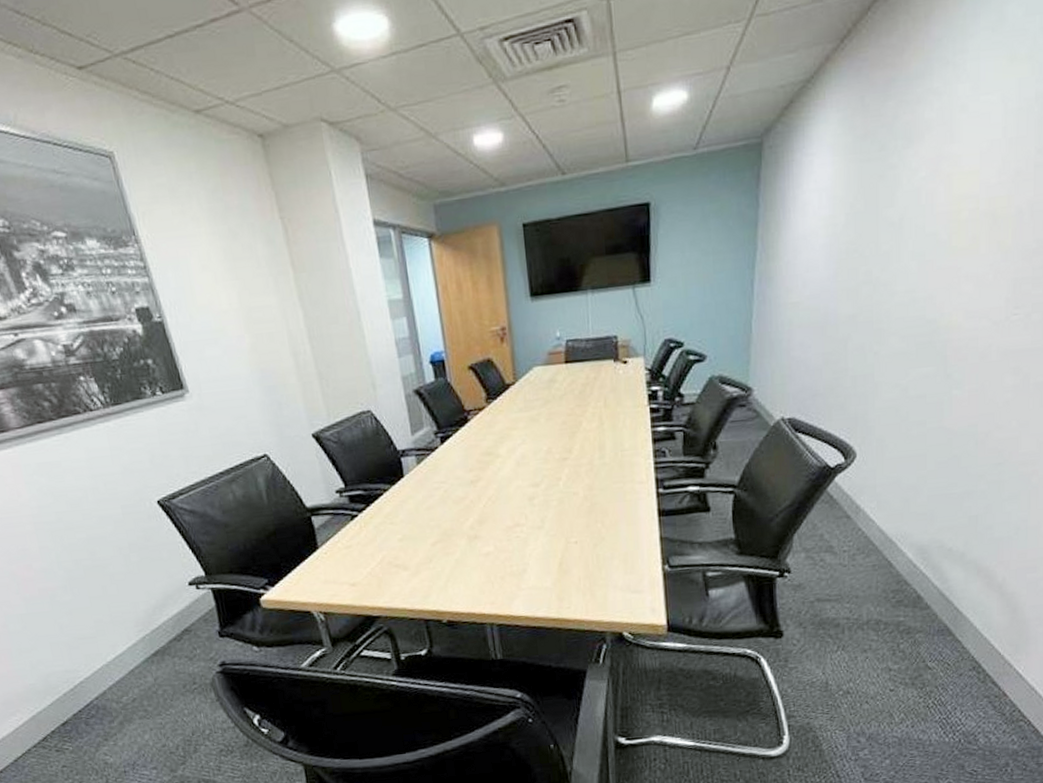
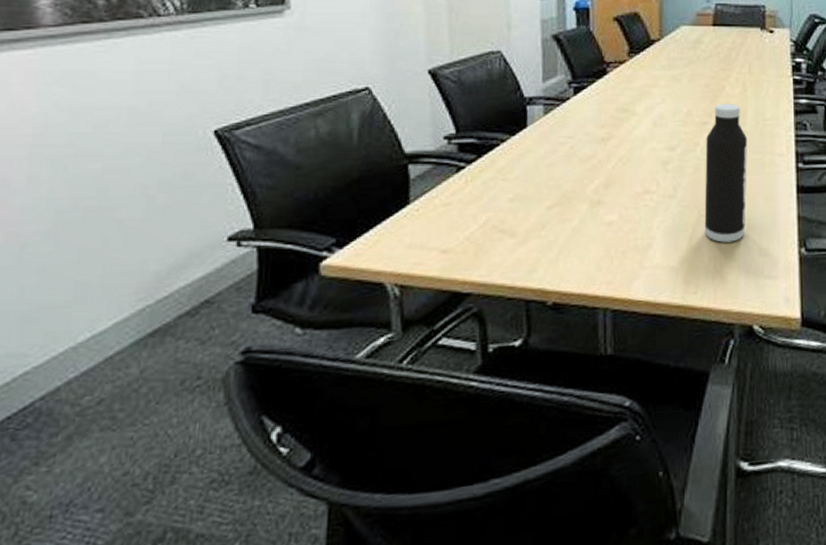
water bottle: none [567,438,611,565] -> present [704,103,747,243]

